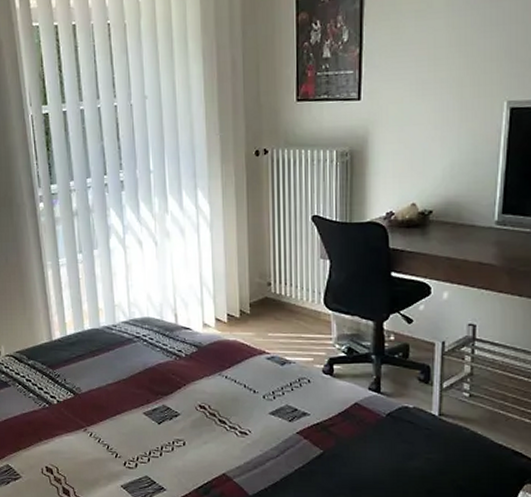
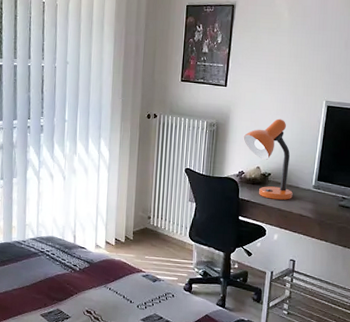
desk lamp: none [389,134,466,245] -> present [243,118,293,200]

